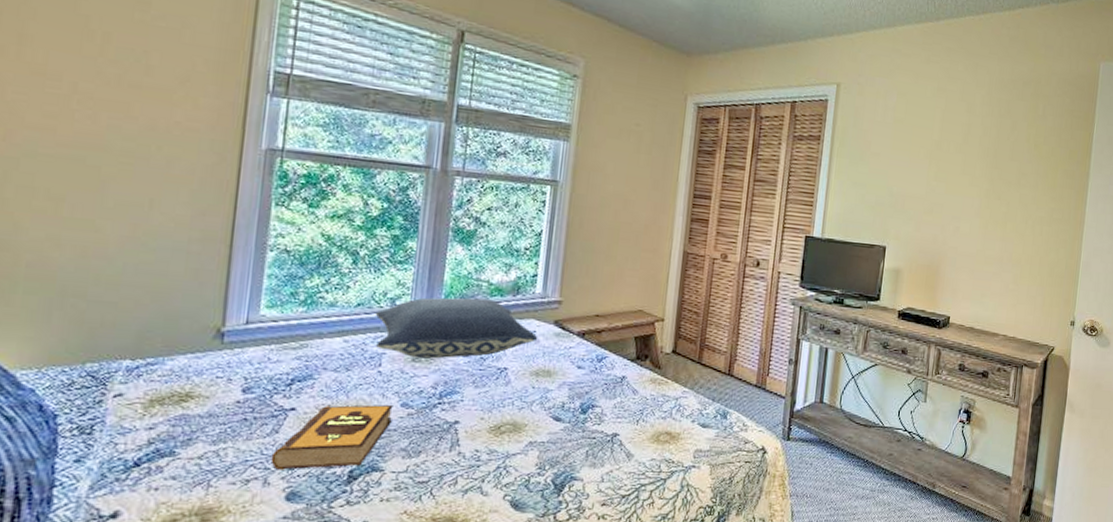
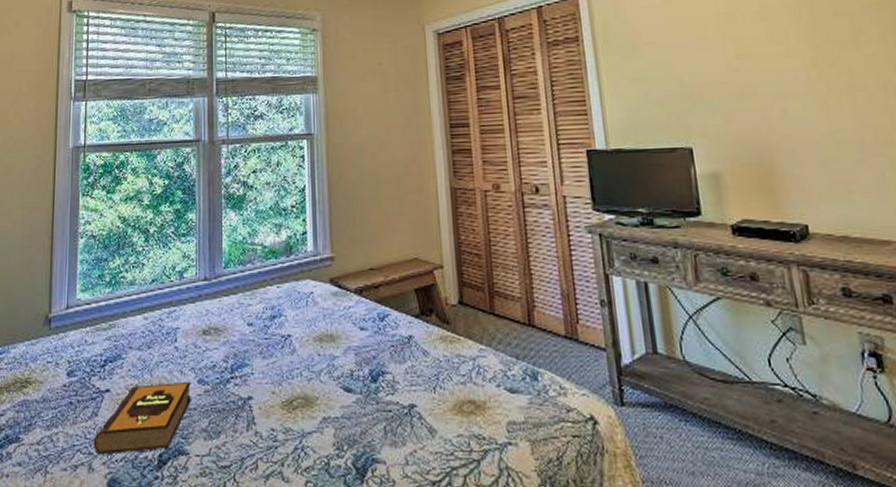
pillow: present [375,297,538,359] -> none [167,263,317,330]

